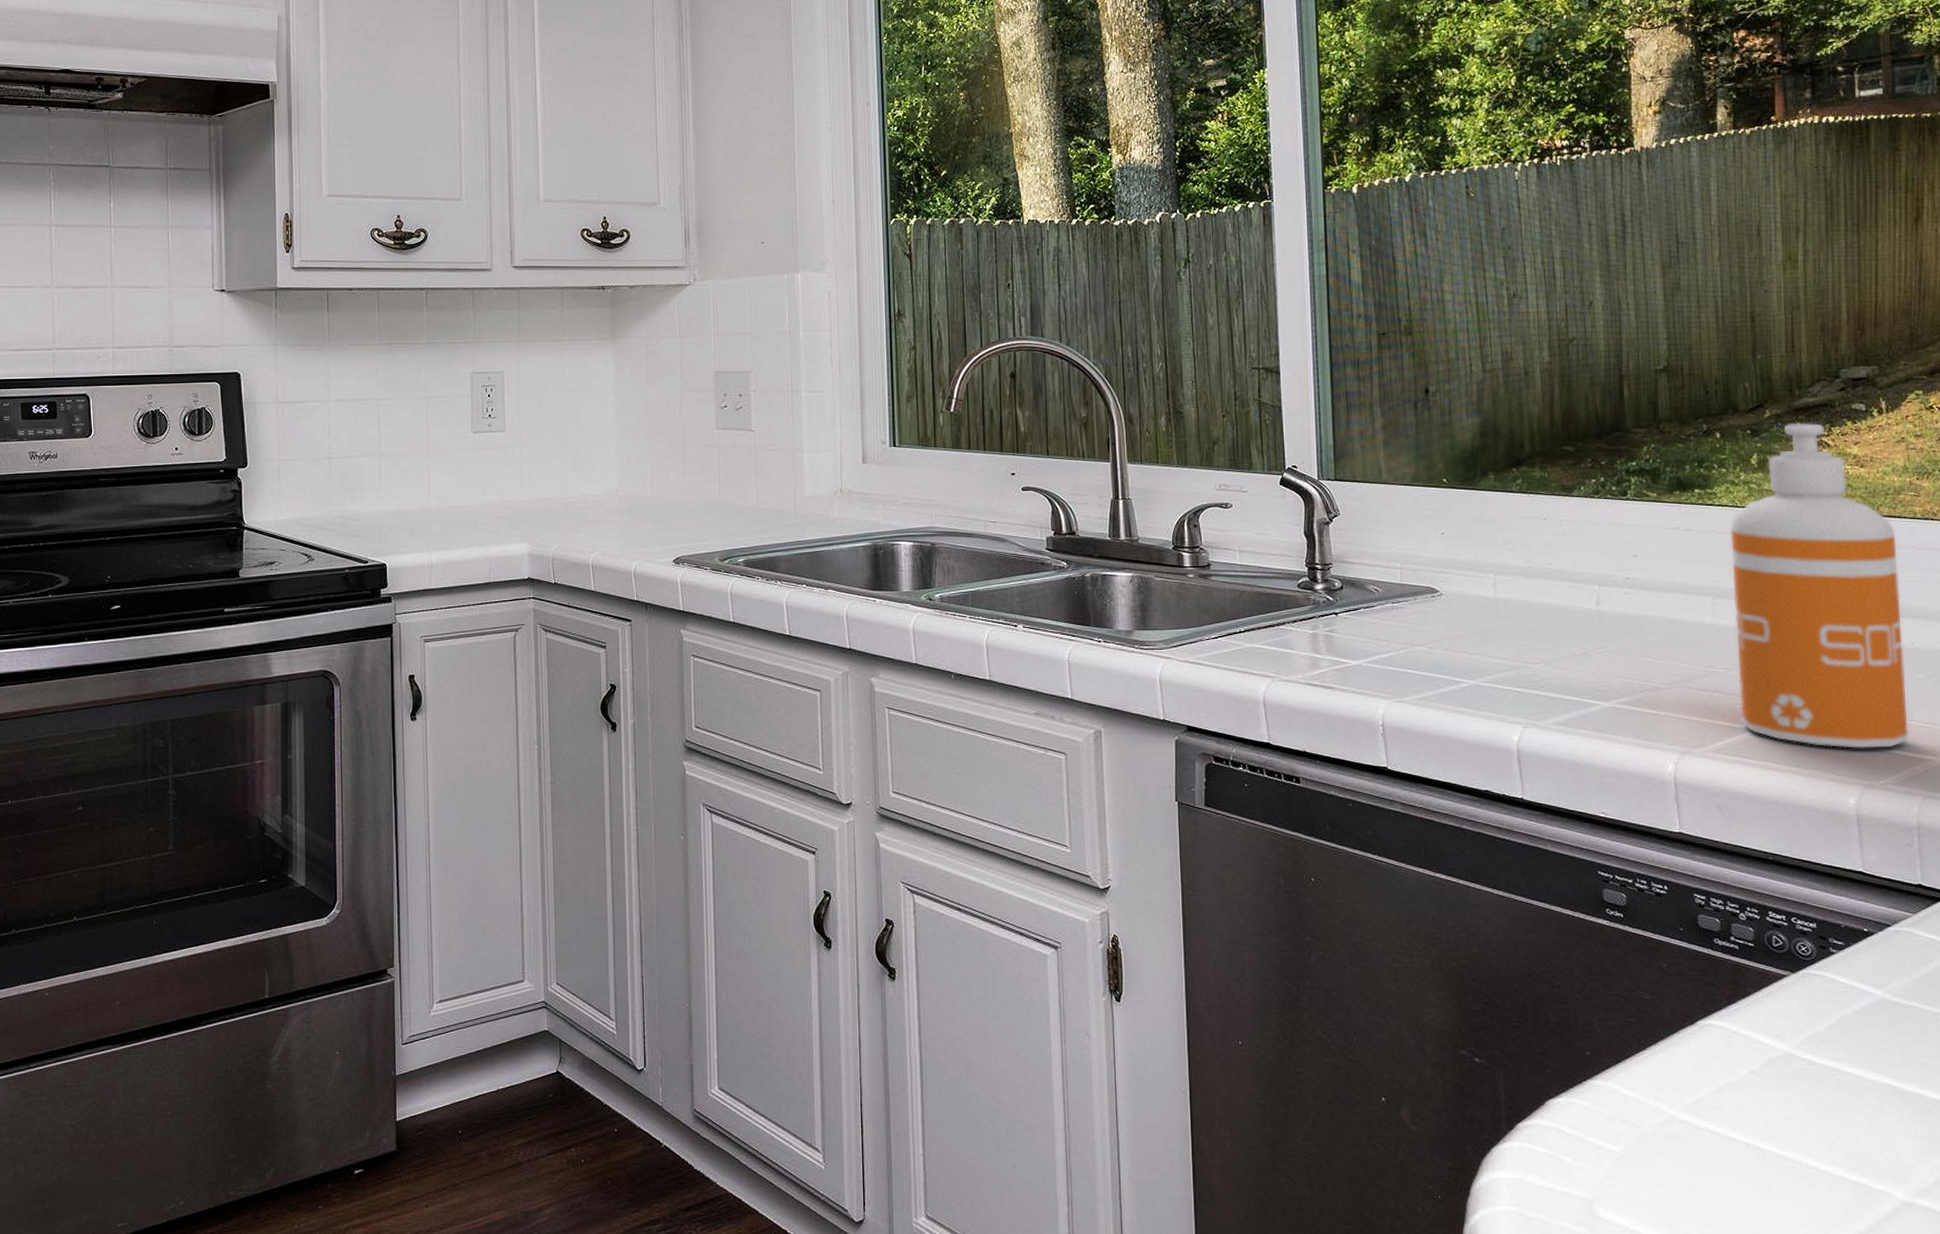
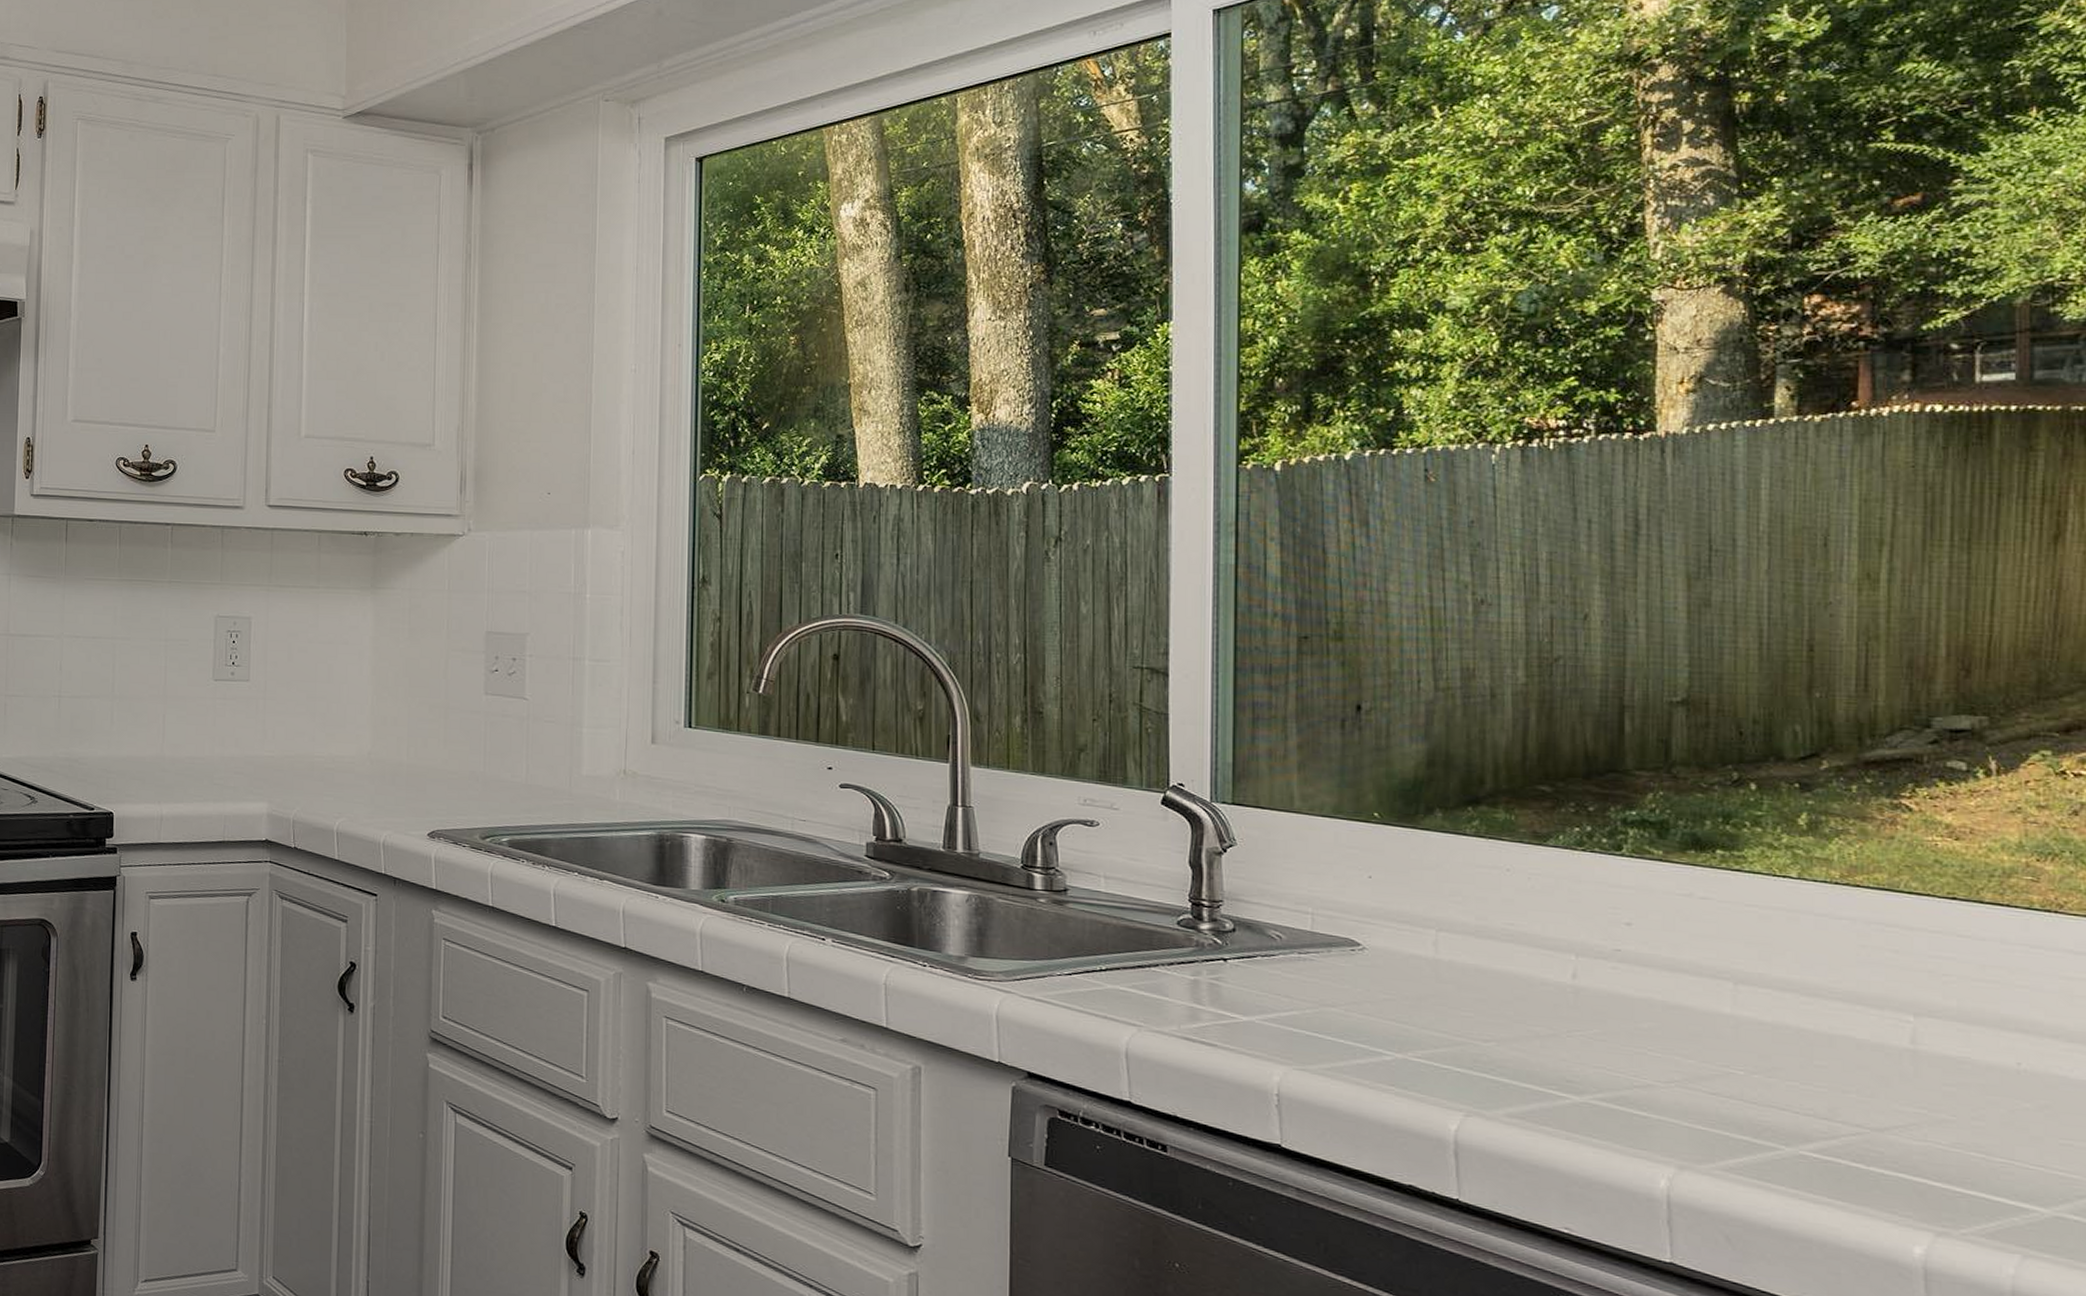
soap dispenser: present [1730,423,1909,749] -> none [1763,779,2006,1190]

